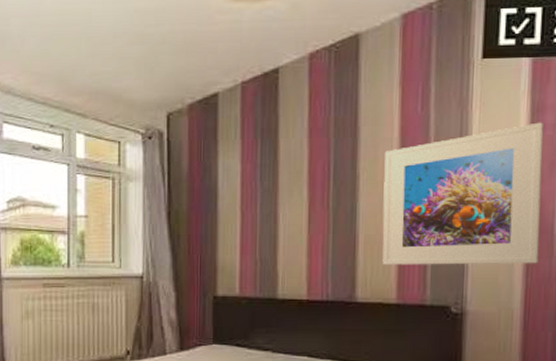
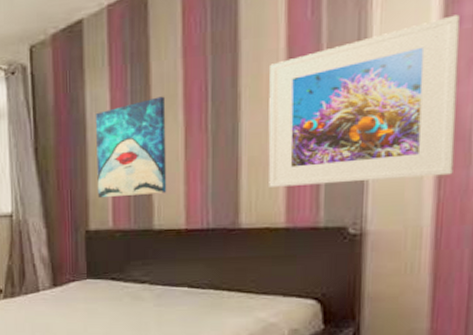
wall art: none [226,172,292,266] -> present [95,96,167,199]

